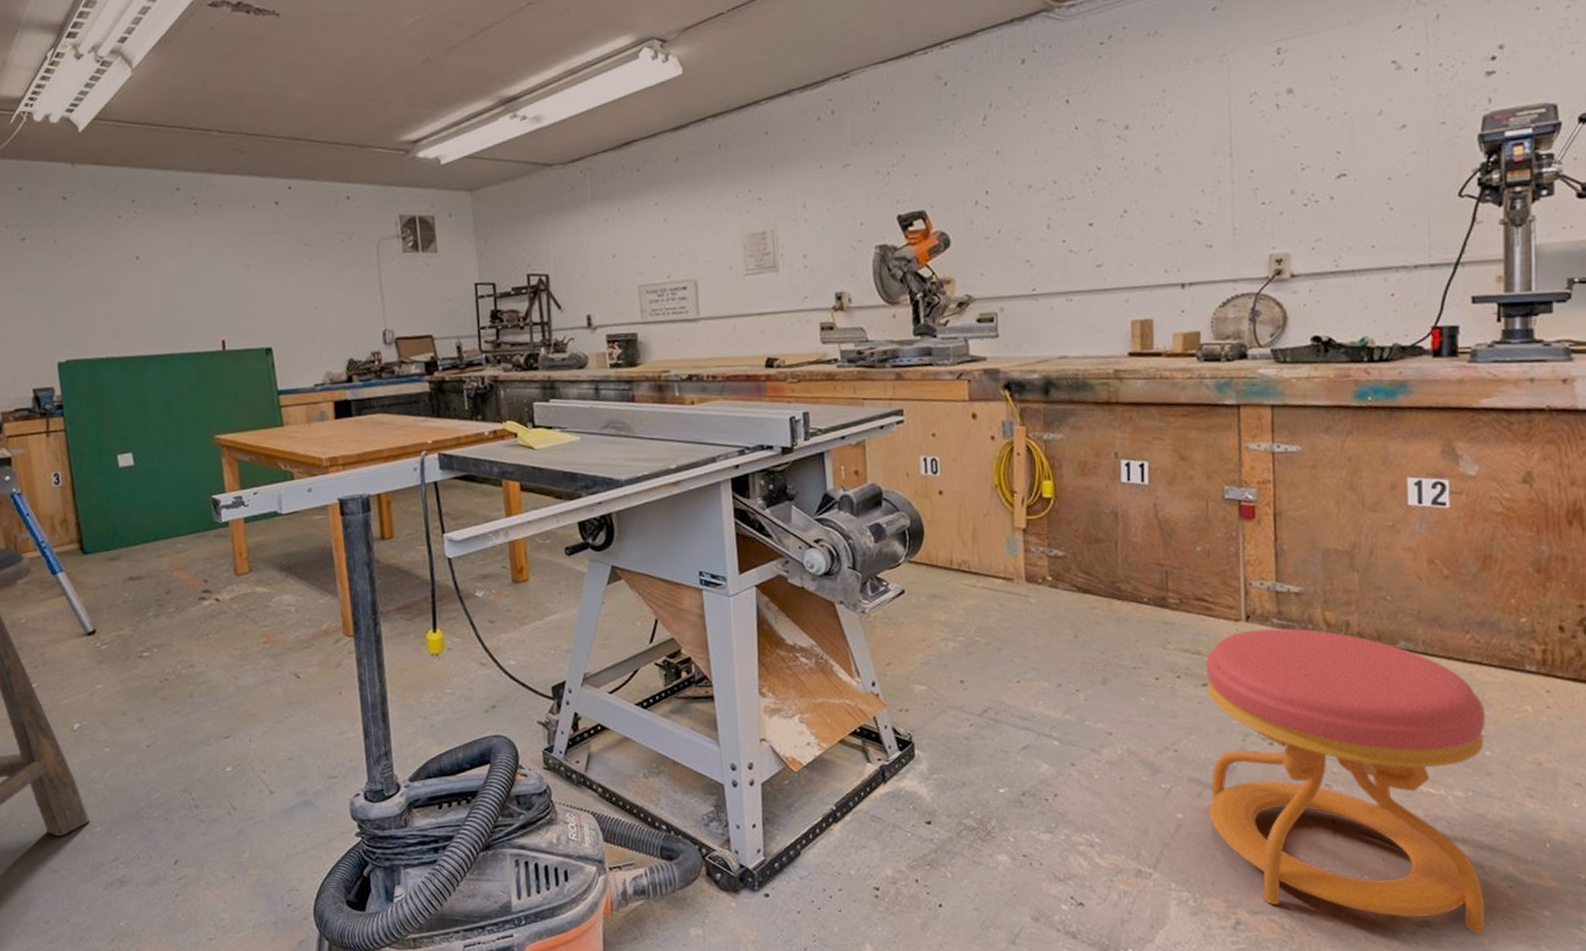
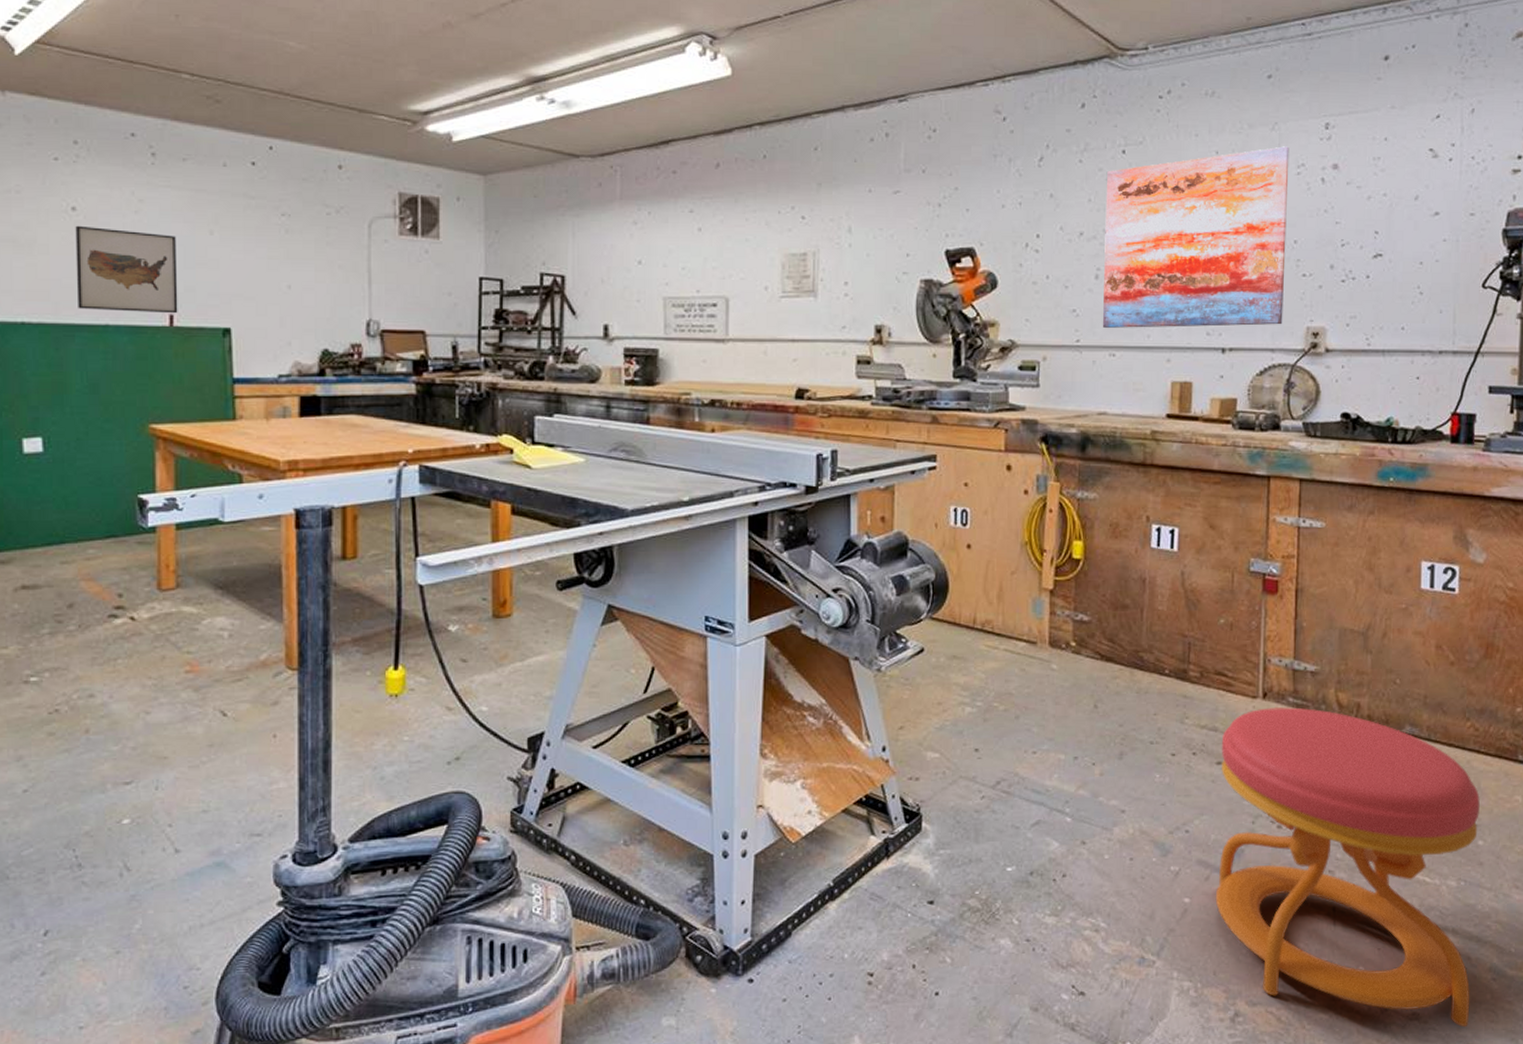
wall art: none [140,271,228,343] -> present [75,225,178,314]
wall art: none [1052,76,1244,275] -> present [1102,146,1290,328]

